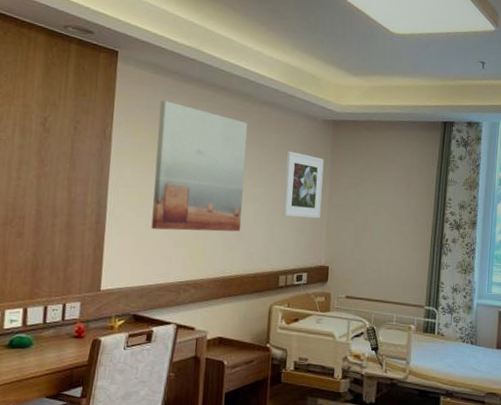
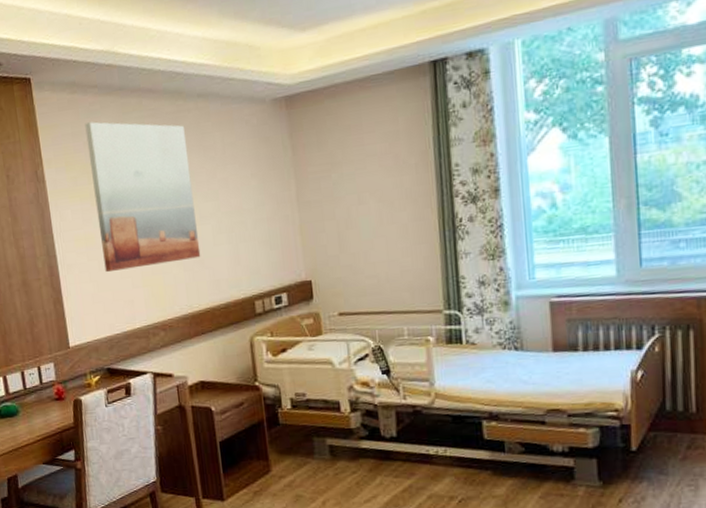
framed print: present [283,151,324,219] -> none [235,148,290,230]

